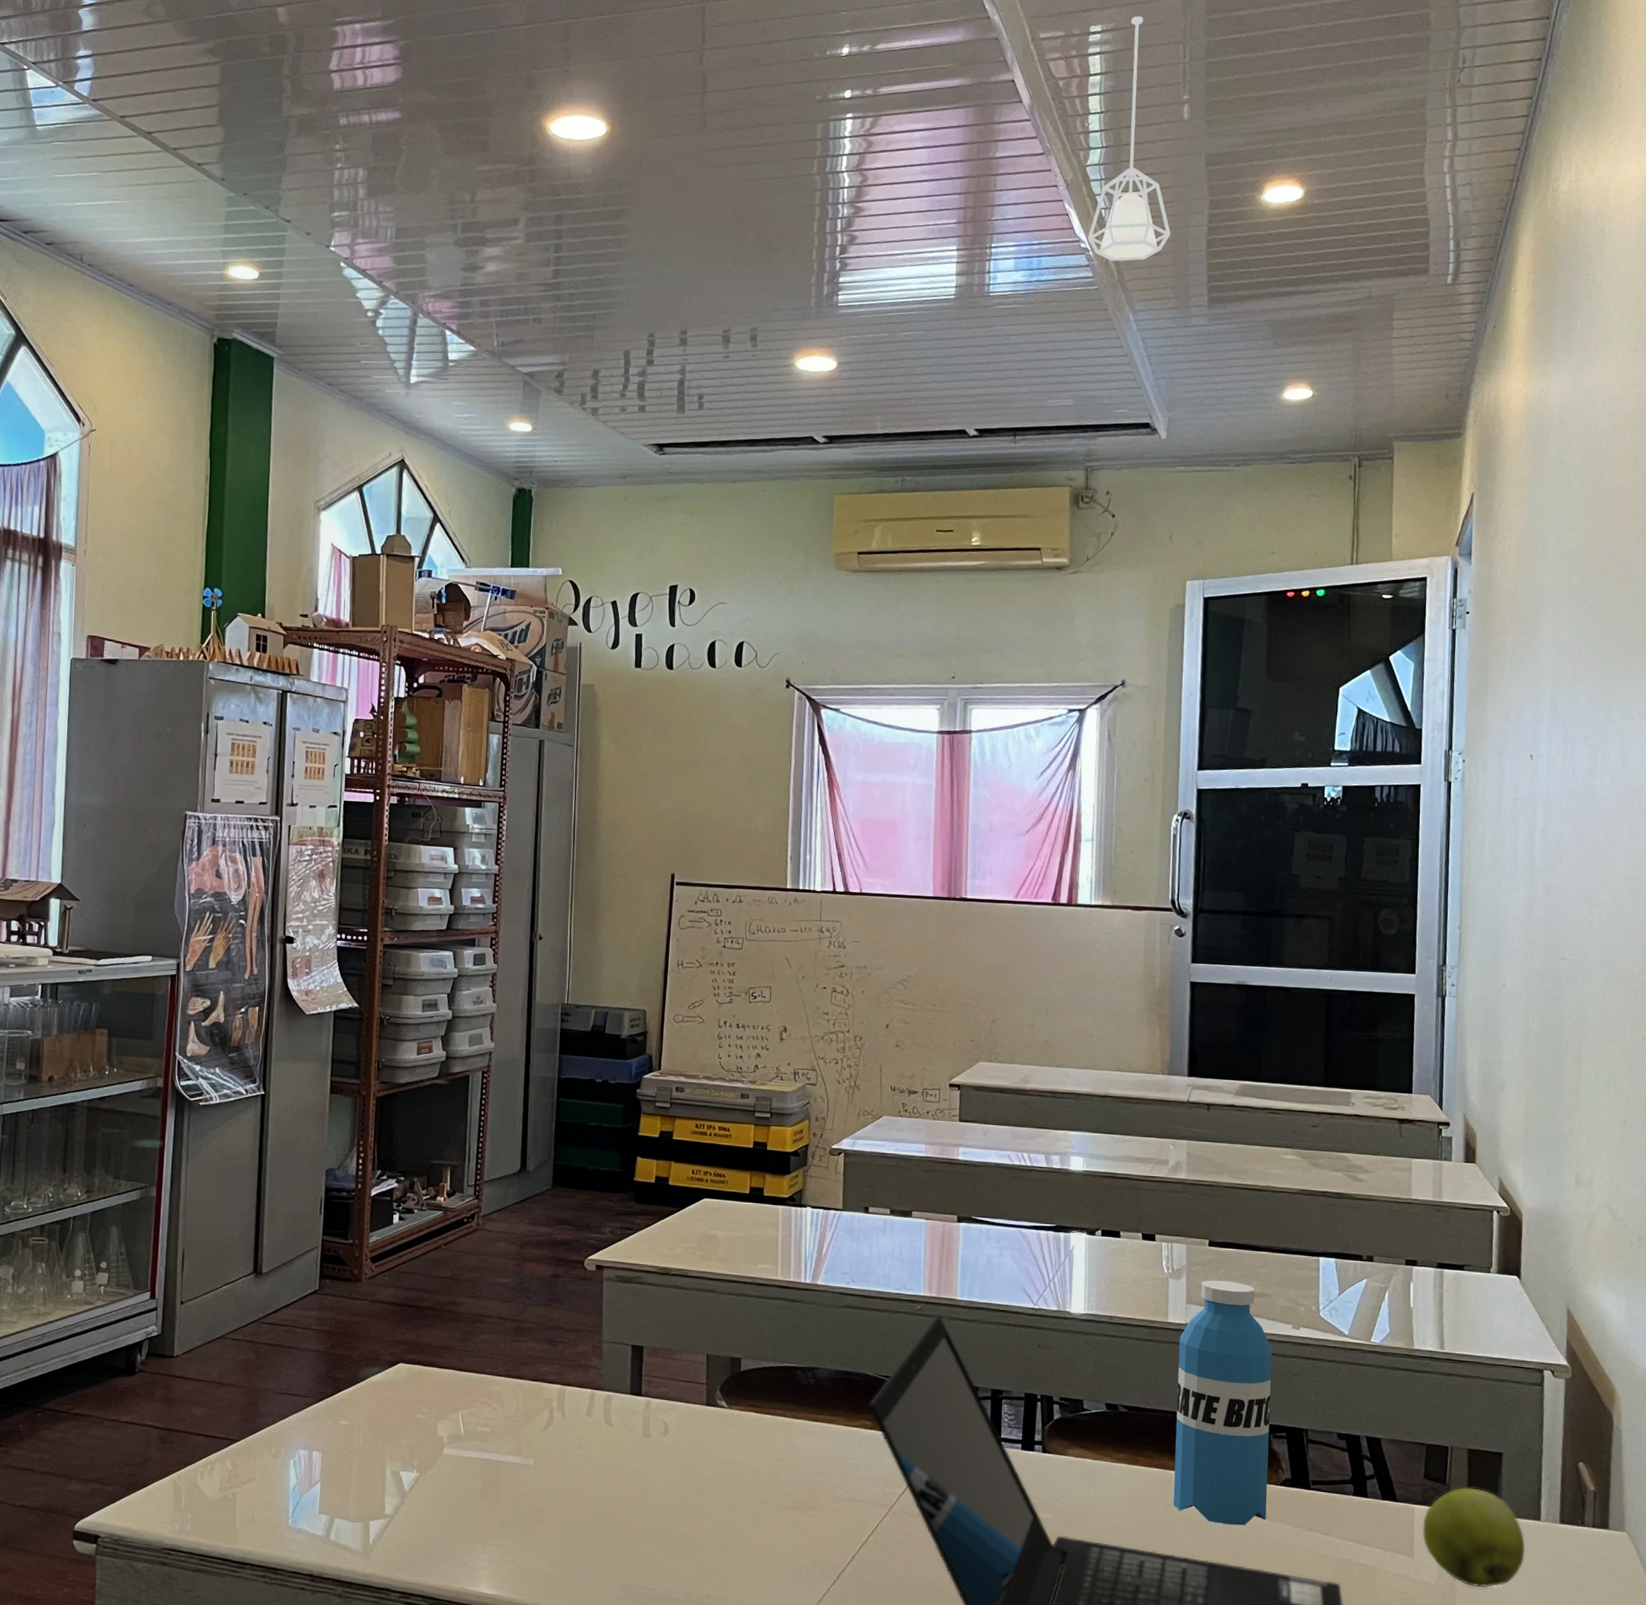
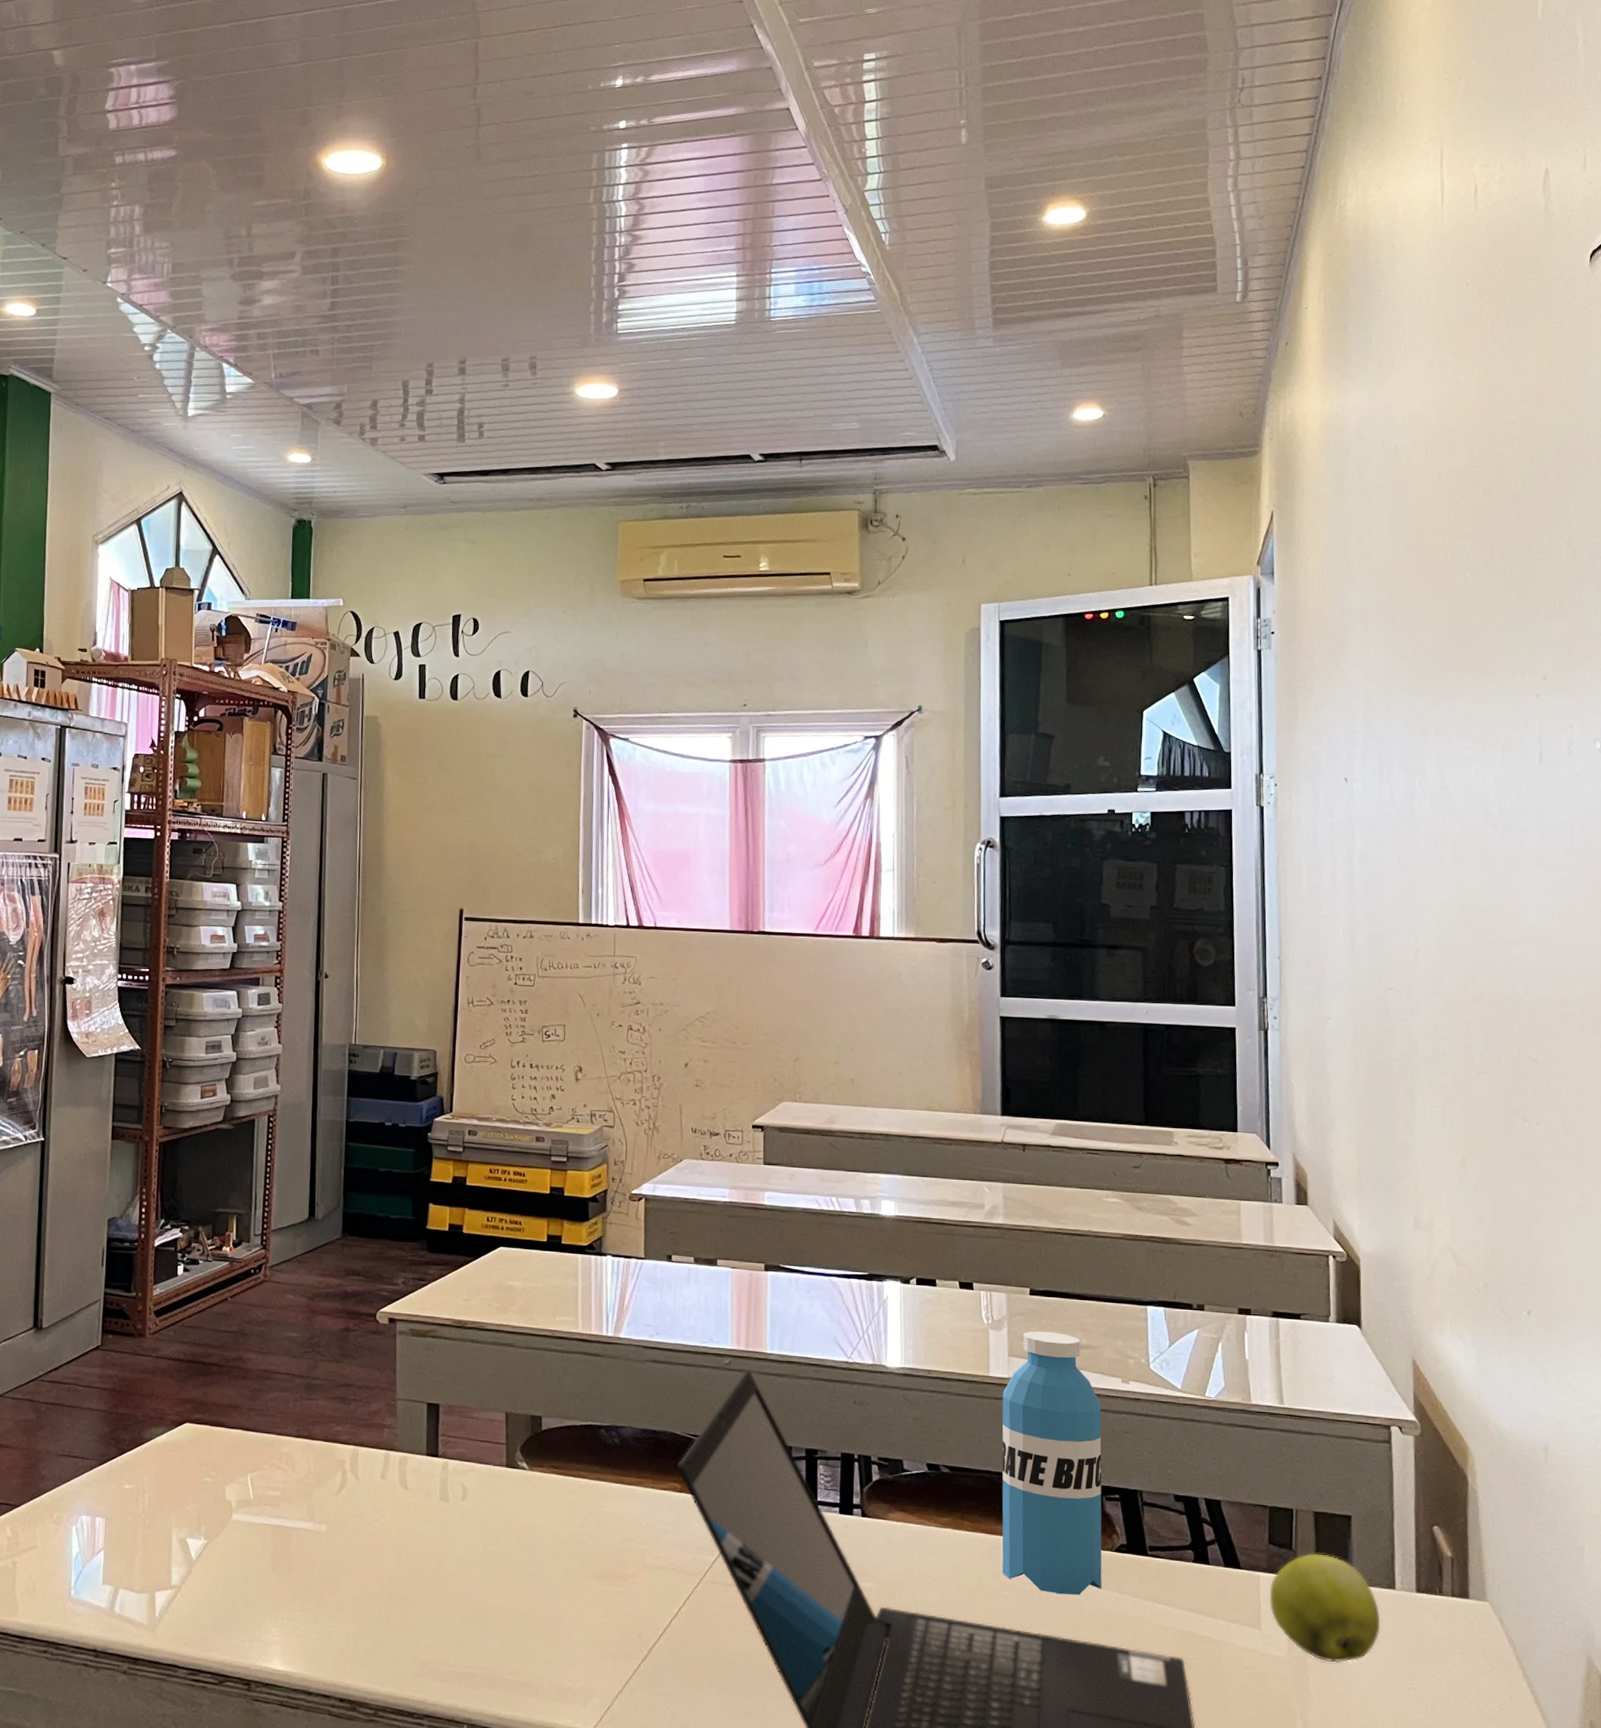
pendant lamp: present [1087,15,1171,262] -> none [868,43,952,285]

